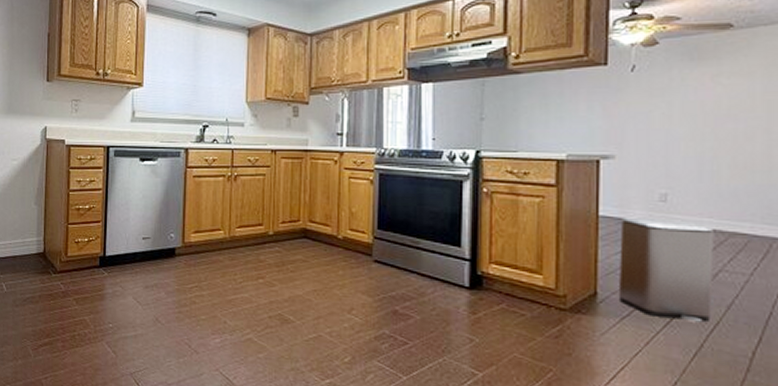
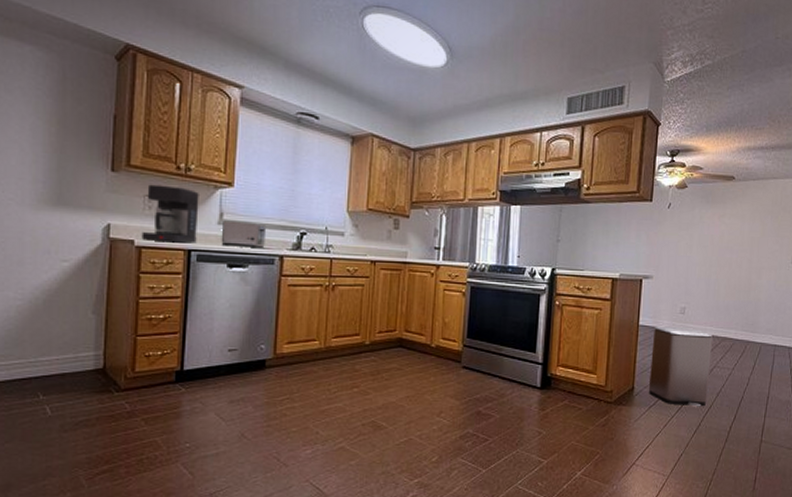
coffee maker: none [70,90,115,140] -> present [141,184,199,244]
toaster: none [134,118,173,143] -> present [221,220,267,249]

